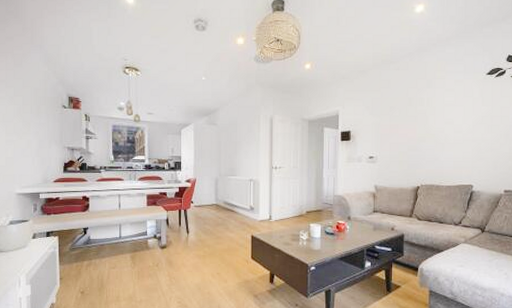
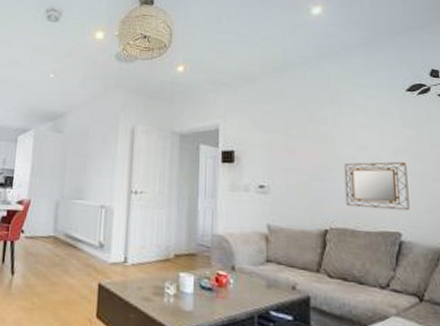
home mirror: none [433,131,481,169] -> present [344,161,410,211]

